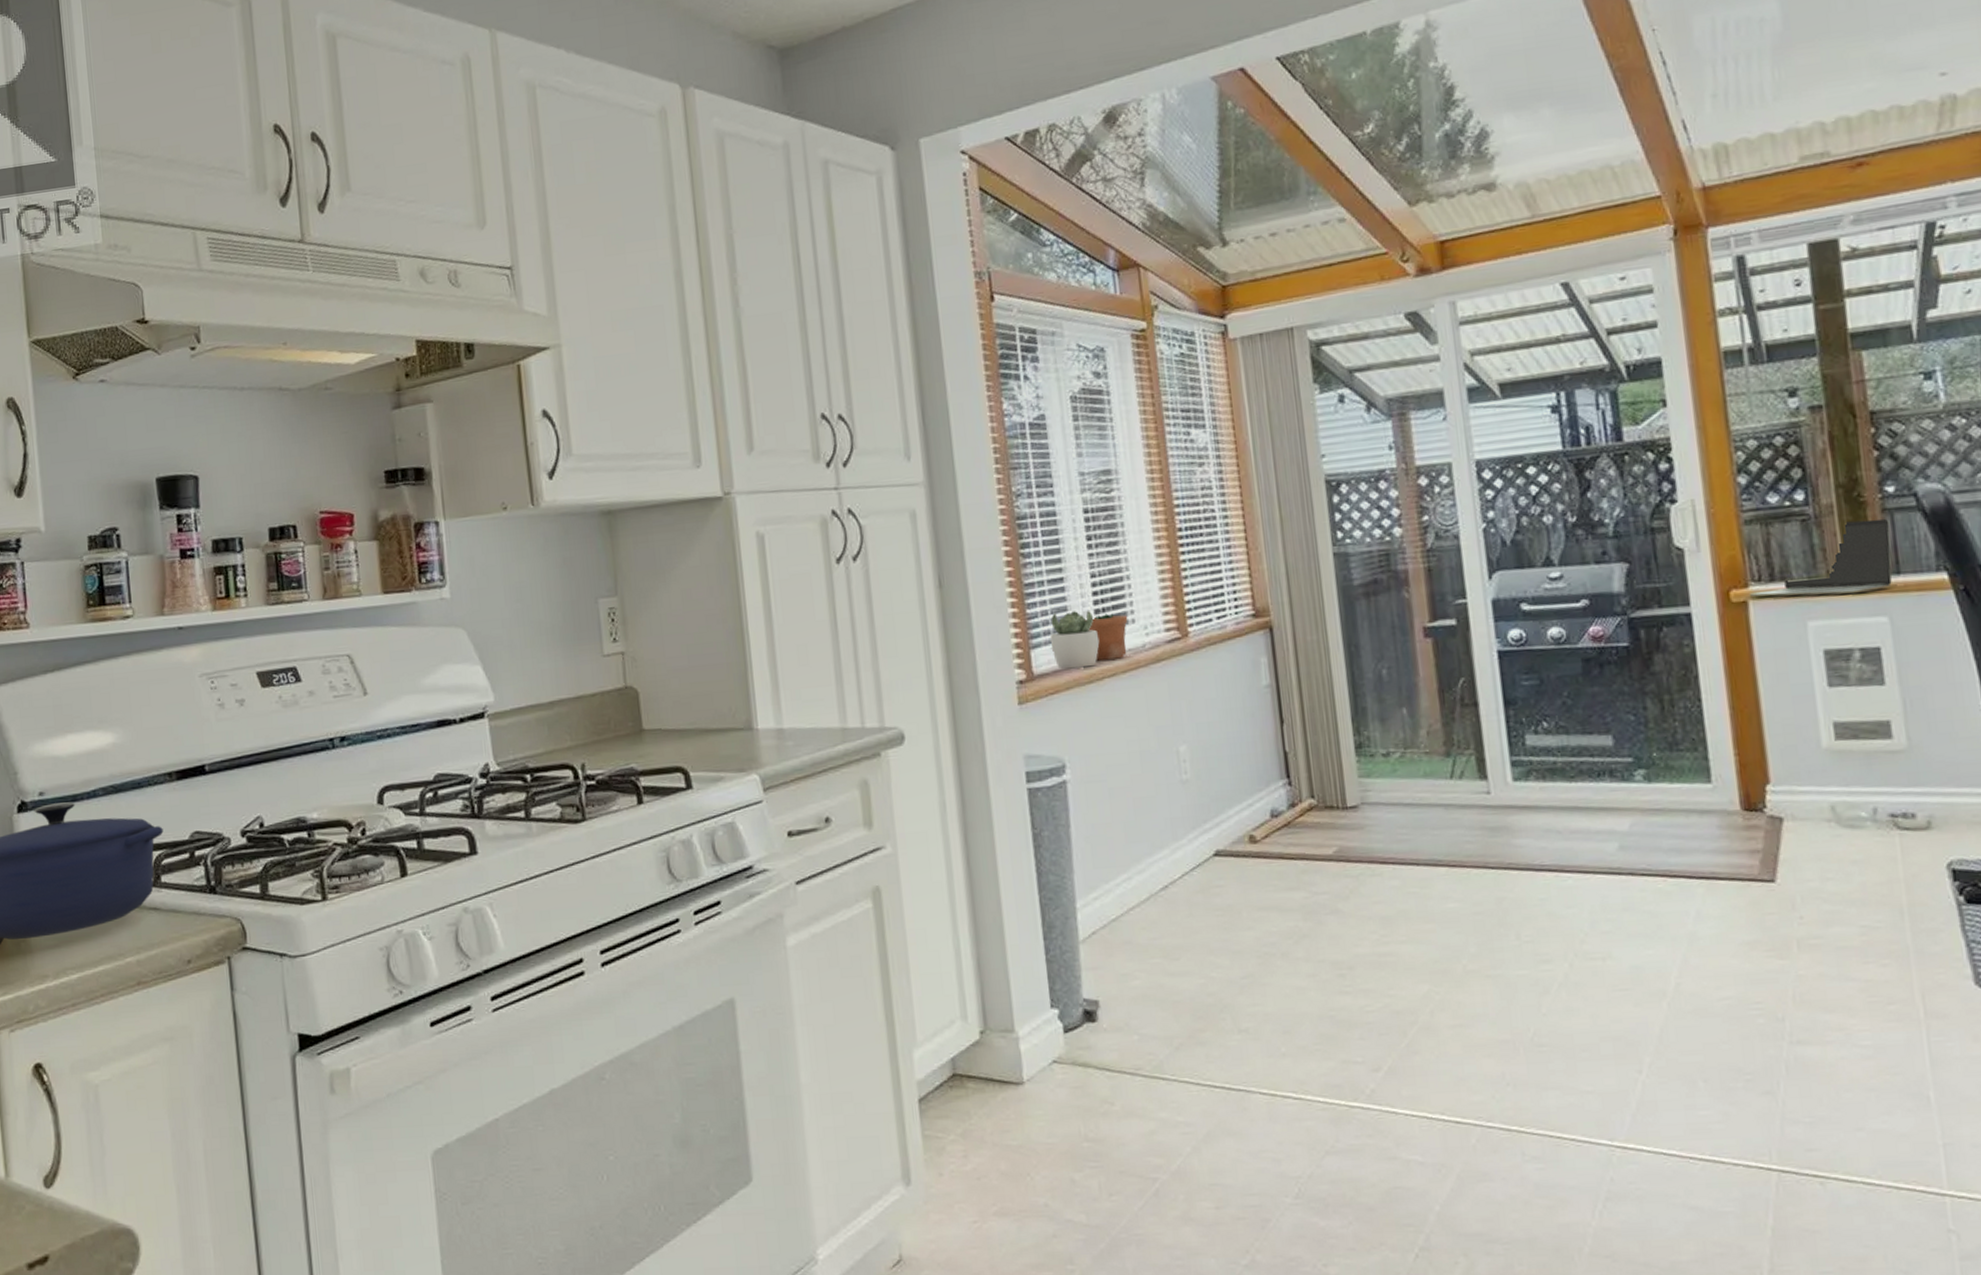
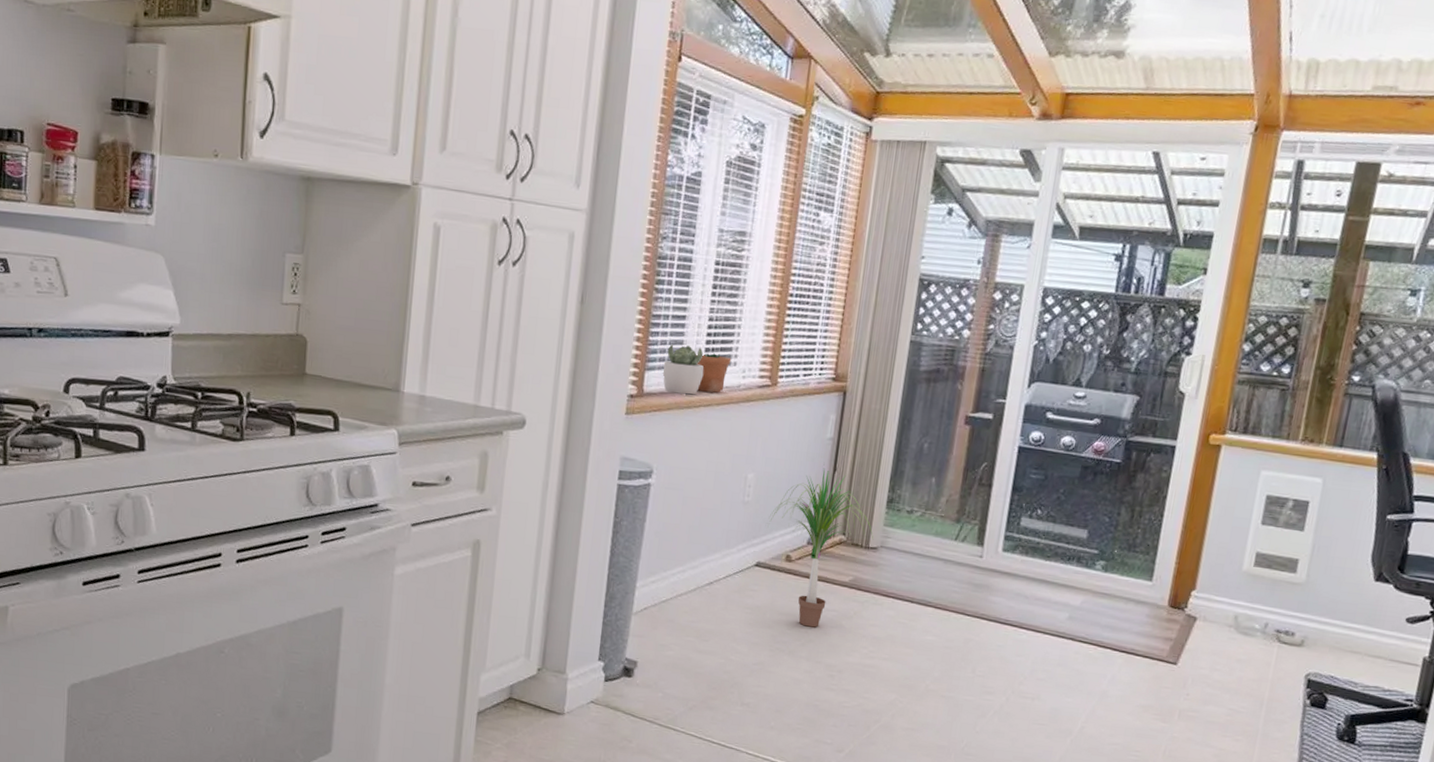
potted plant: none [1216,716,1349,919] -> present [769,463,873,628]
laptop: present [1750,518,1892,598] -> none [1224,398,1348,457]

